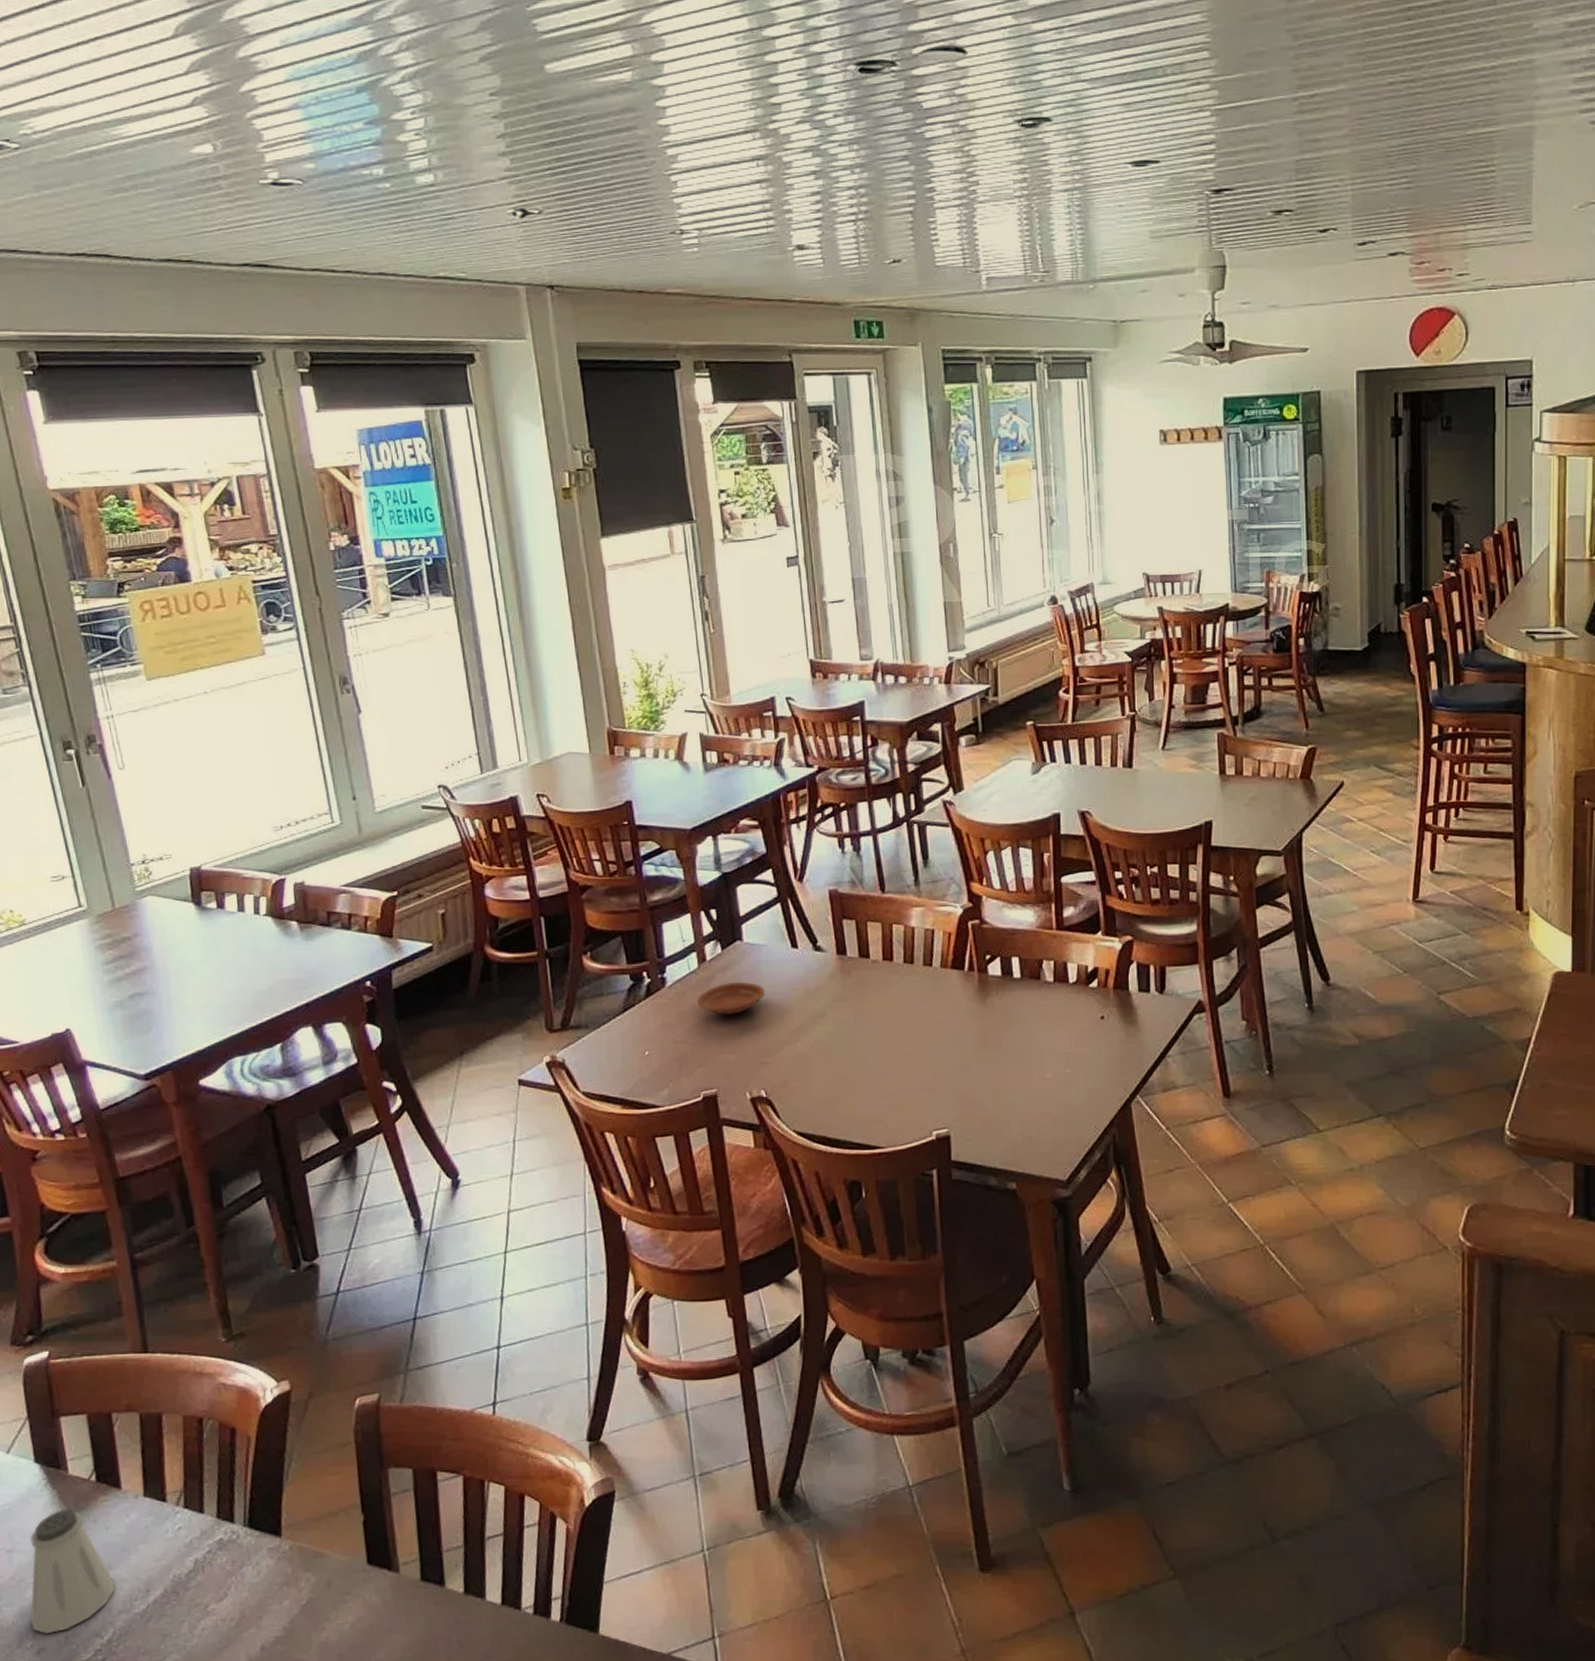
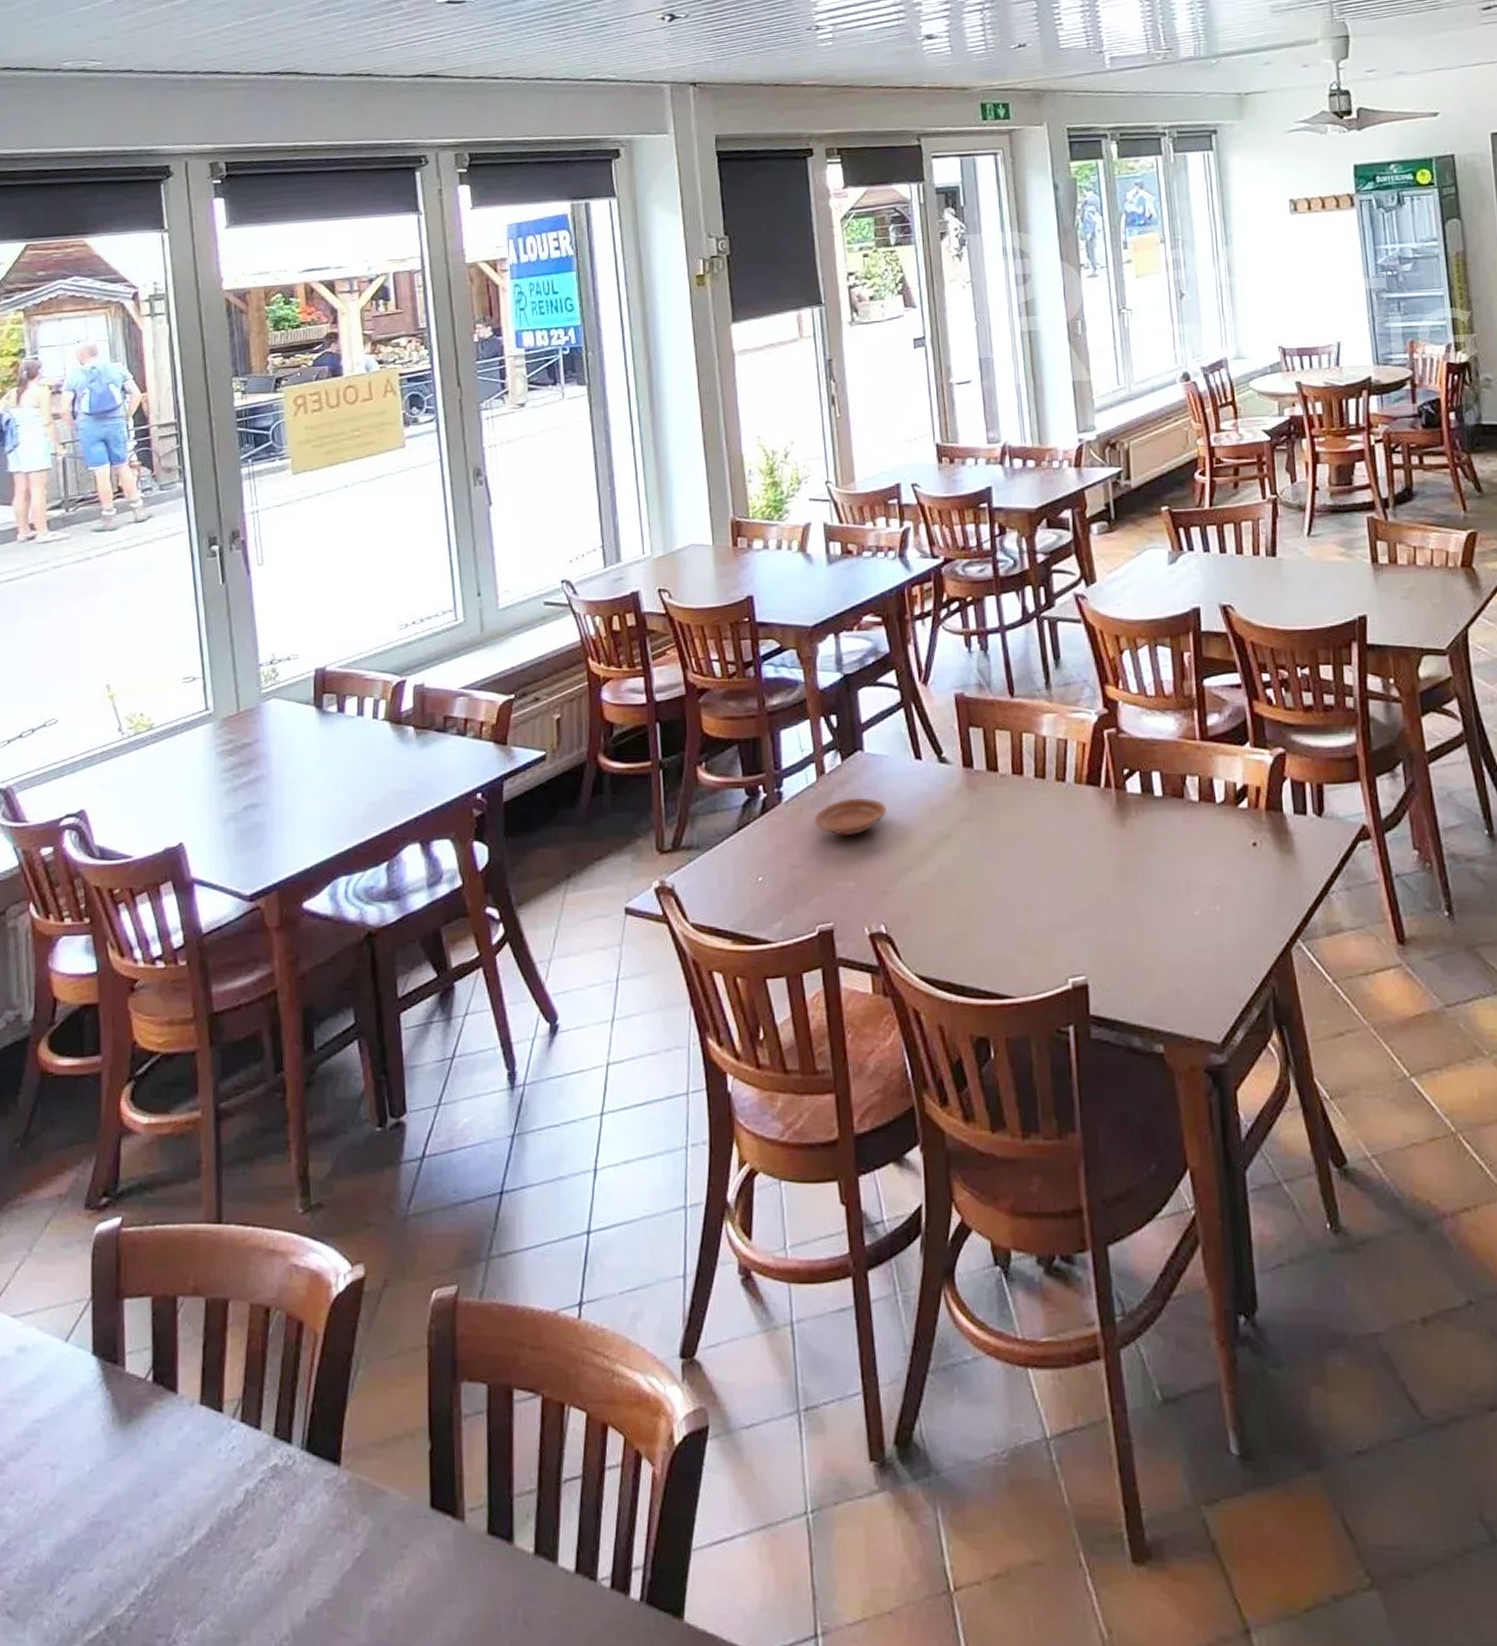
saltshaker: present [30,1509,116,1634] -> none [66,1415,159,1579]

